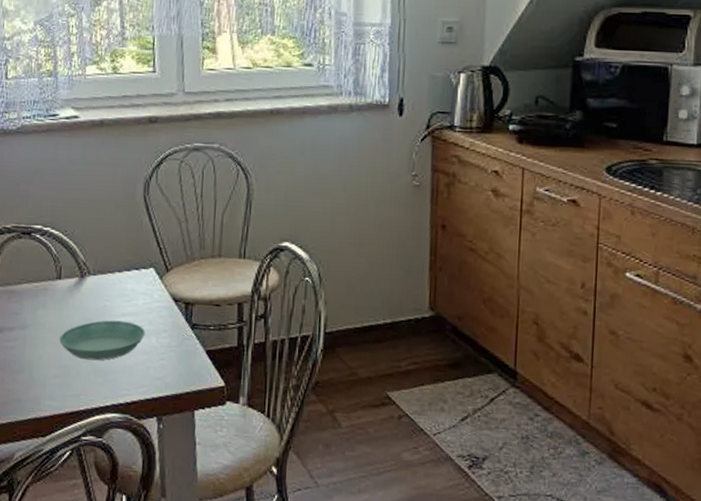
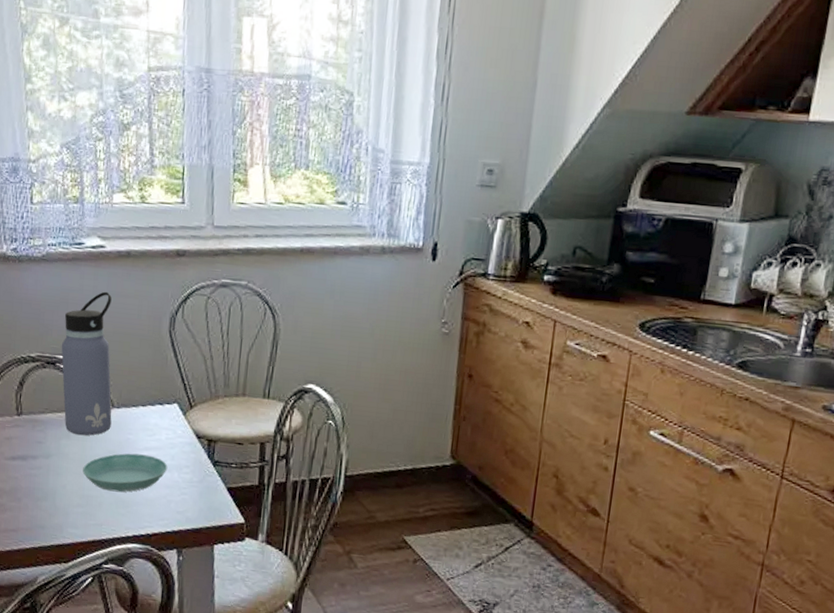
water bottle: none [36,160,88,305] -> present [61,291,112,436]

